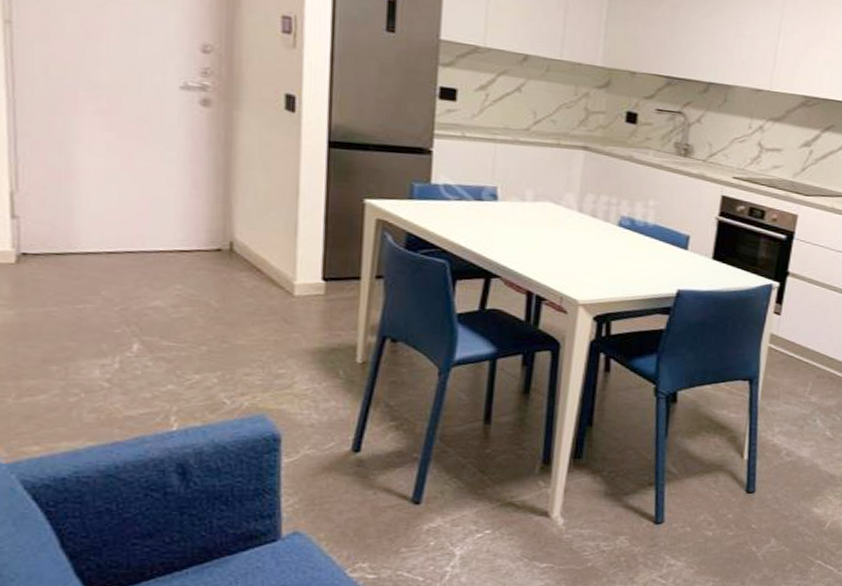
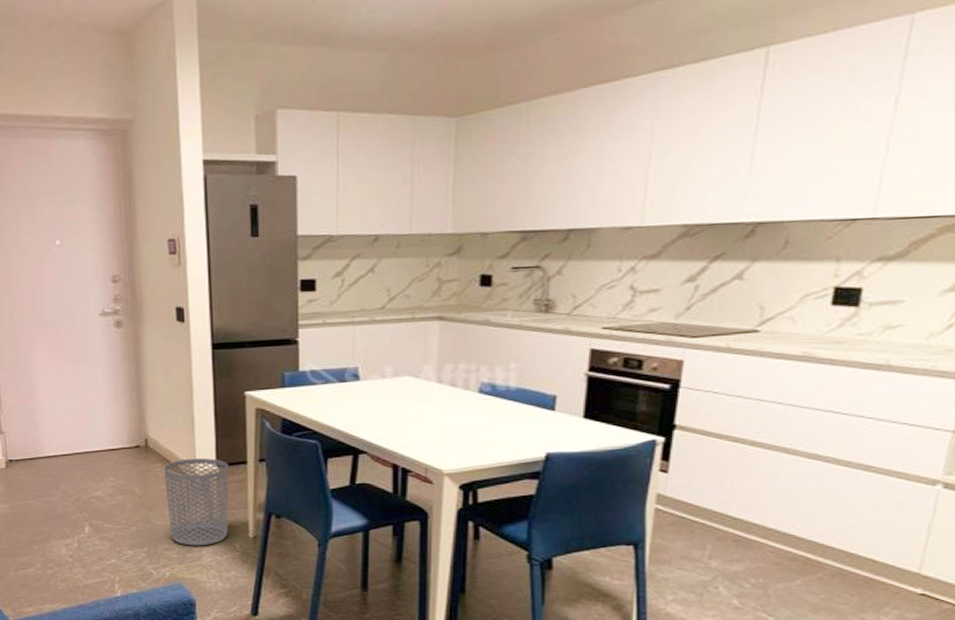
waste bin: none [252,268,338,372] -> present [164,458,229,546]

